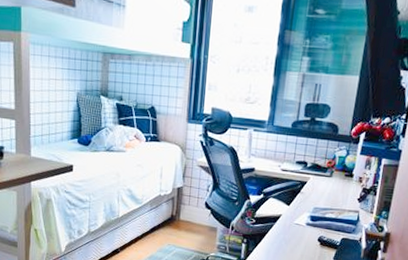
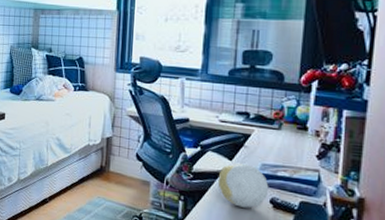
decorative ball: none [276,207,319,247] -> present [217,162,269,208]

